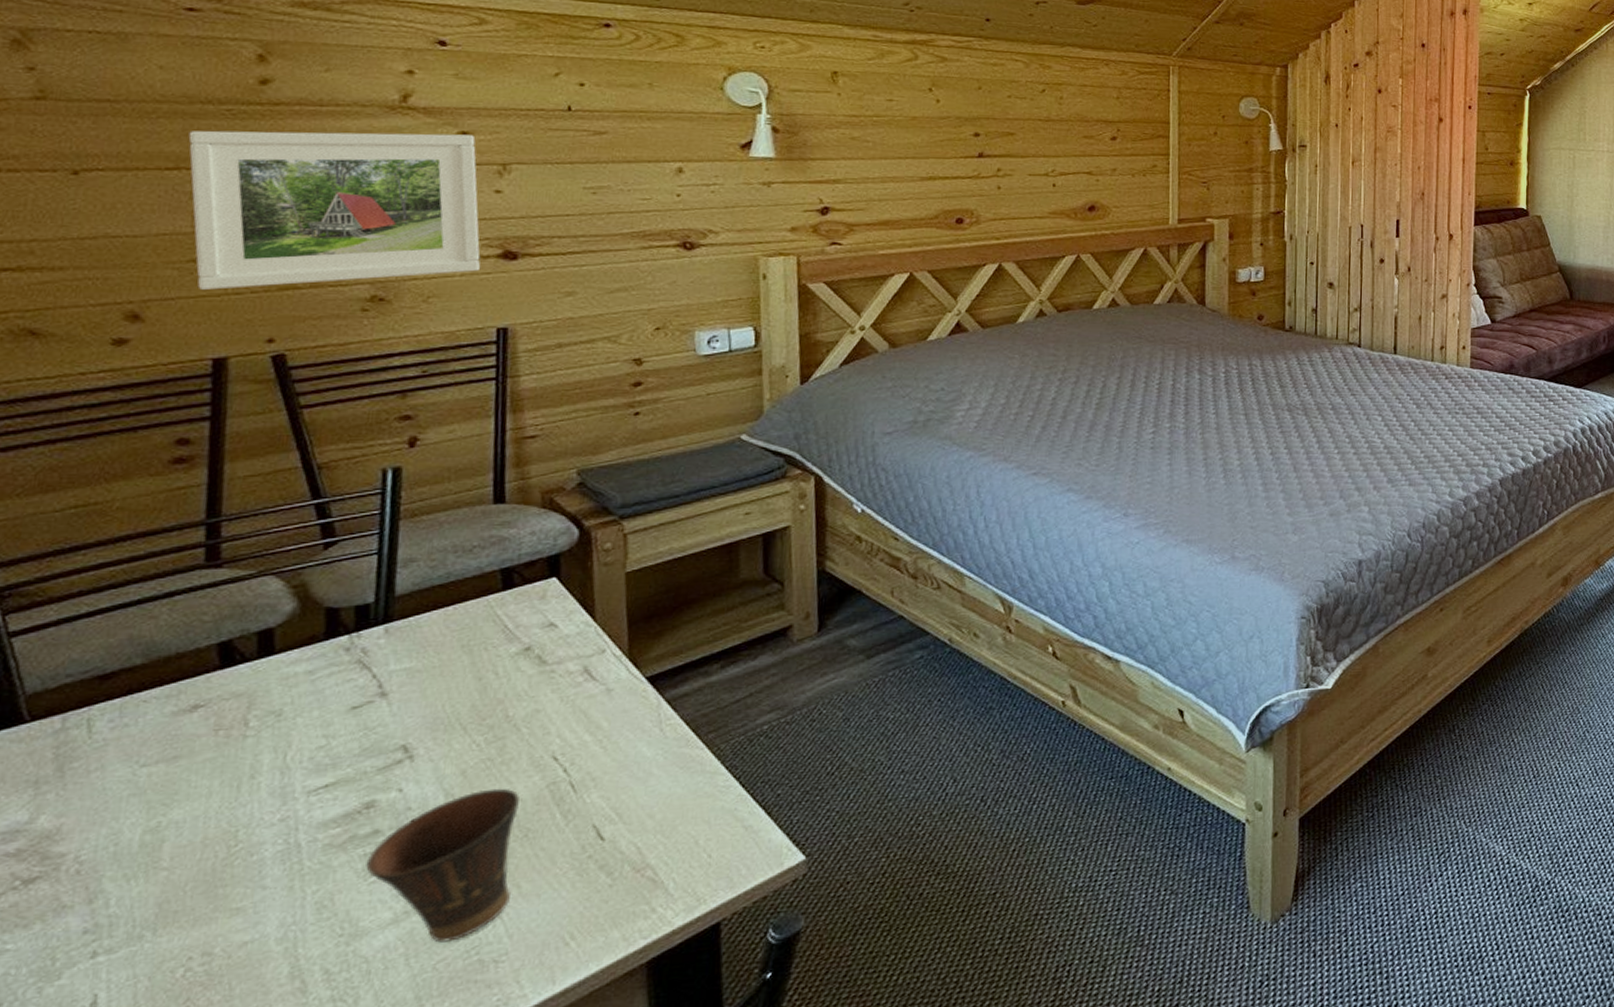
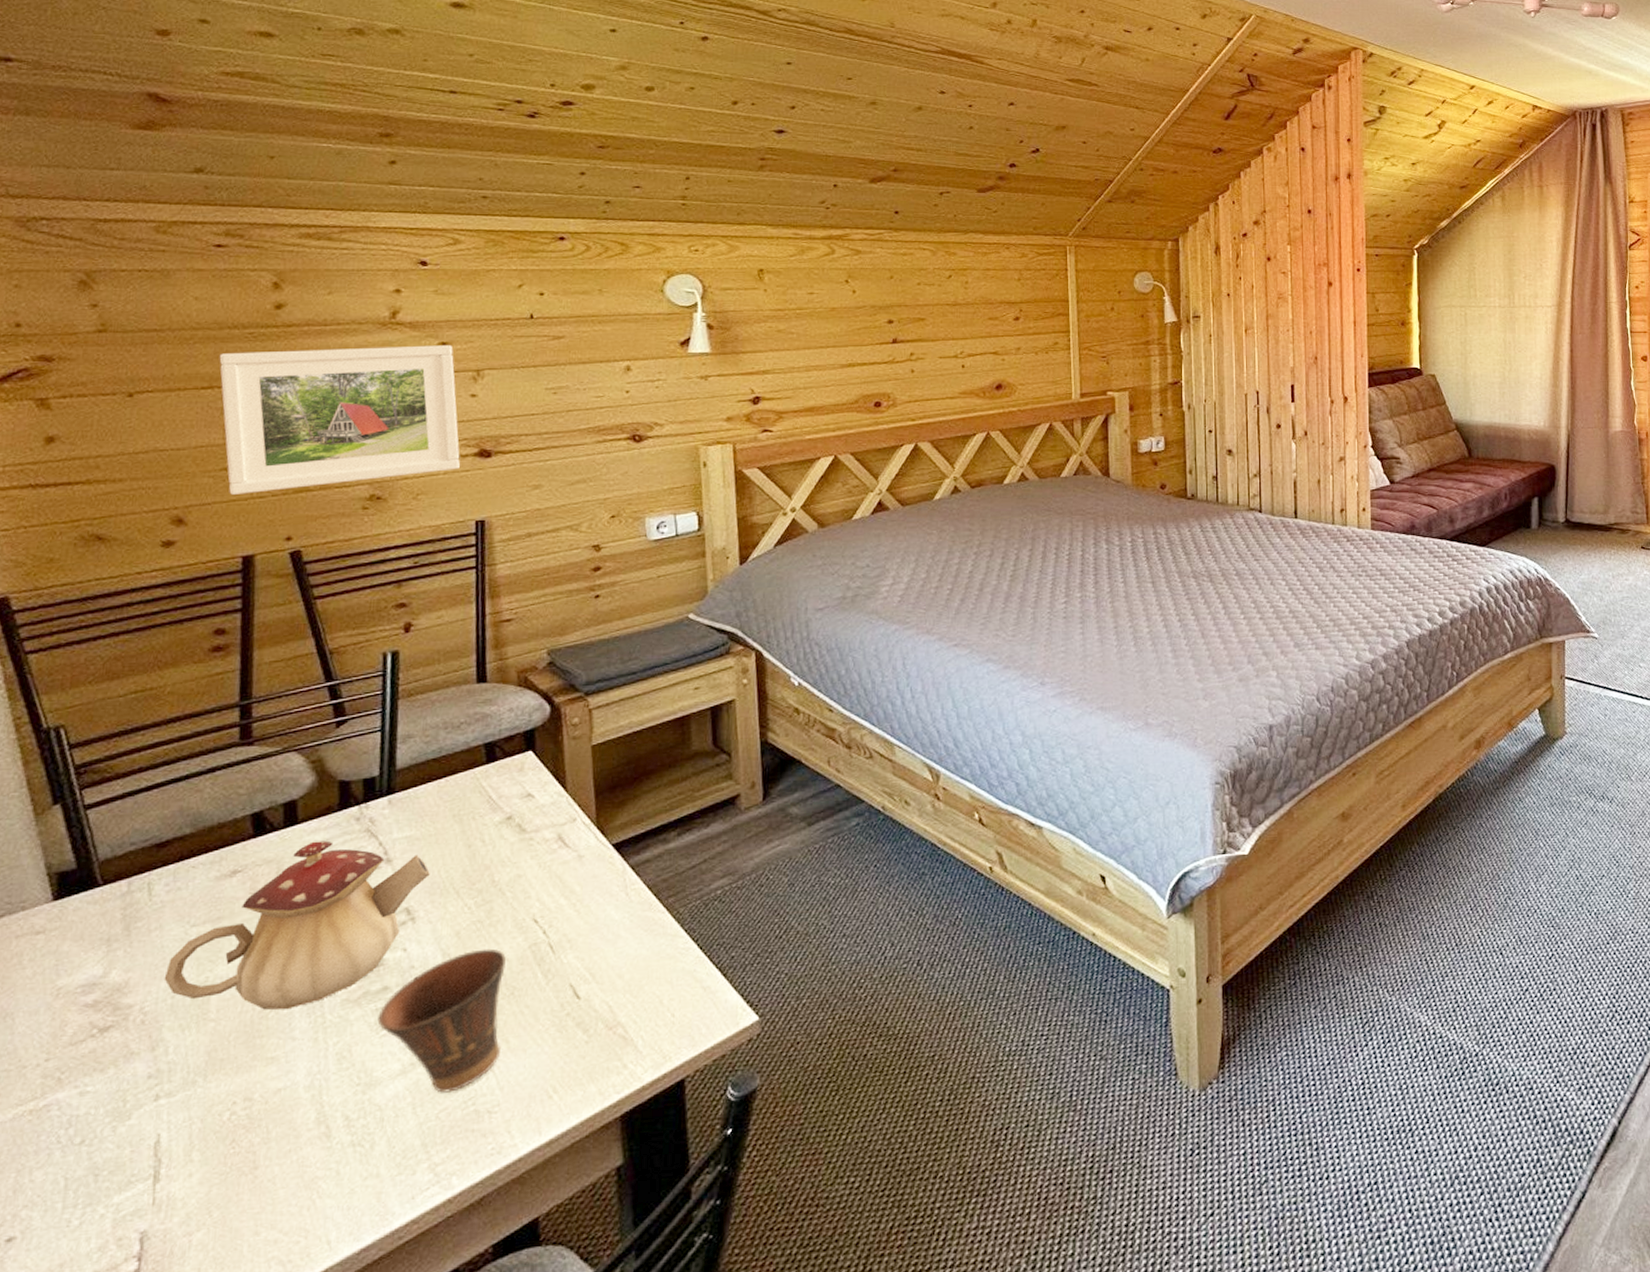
teapot: none [105,672,433,857] -> present [164,840,430,1010]

